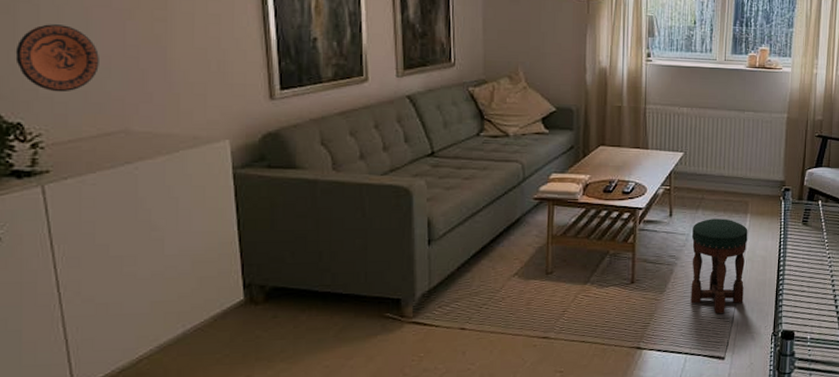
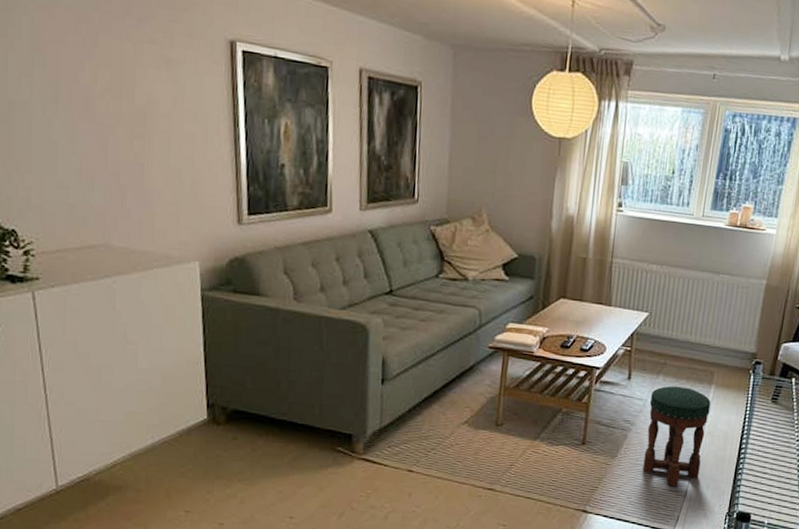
decorative plate: present [15,24,99,93] -> none [11,135,84,203]

